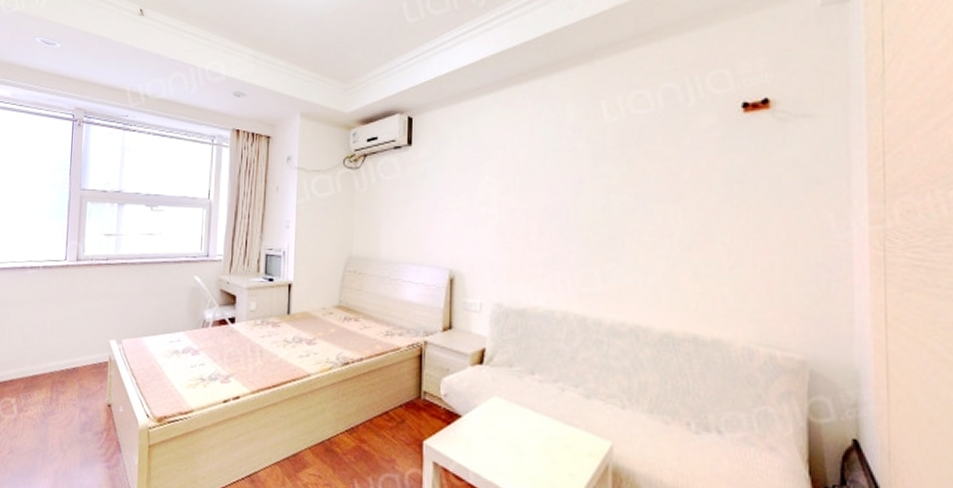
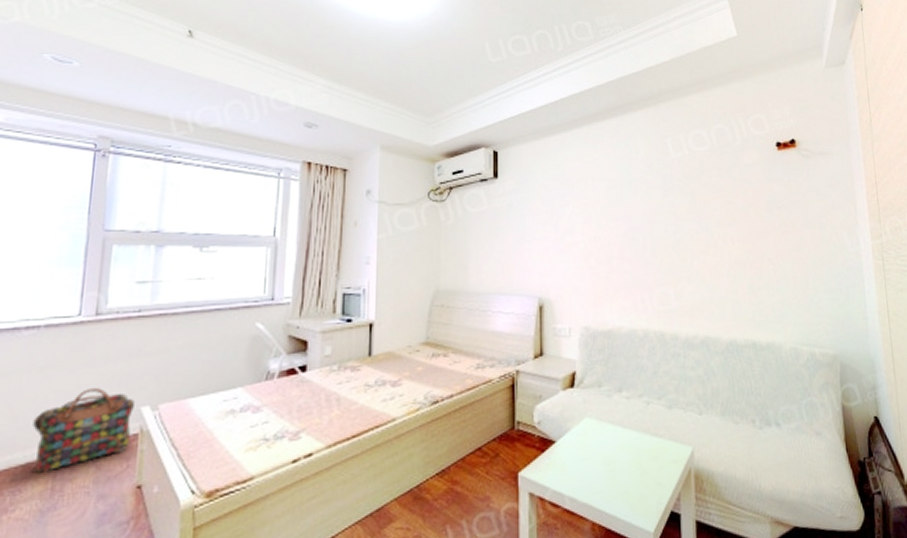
backpack: none [37,321,105,385] -> present [33,388,134,475]

